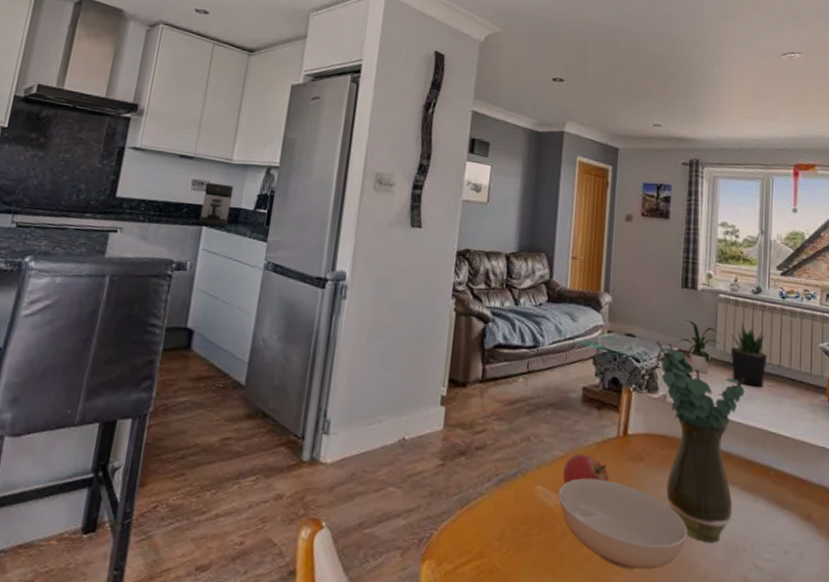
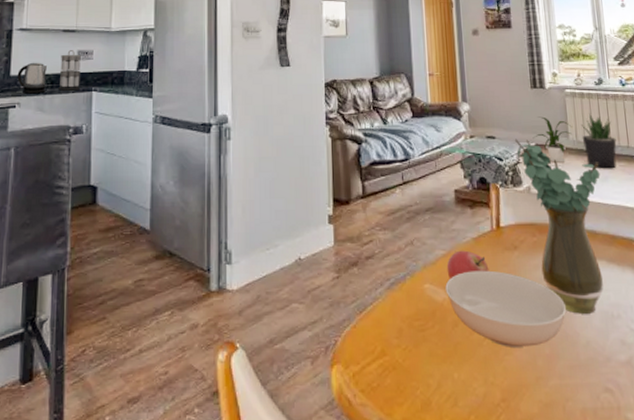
kettle: none [123,185,157,221] -> present [17,62,47,94]
spice rack: none [166,178,196,223] -> present [58,50,81,91]
coffee maker: present [197,182,234,228] -> none [87,51,116,91]

